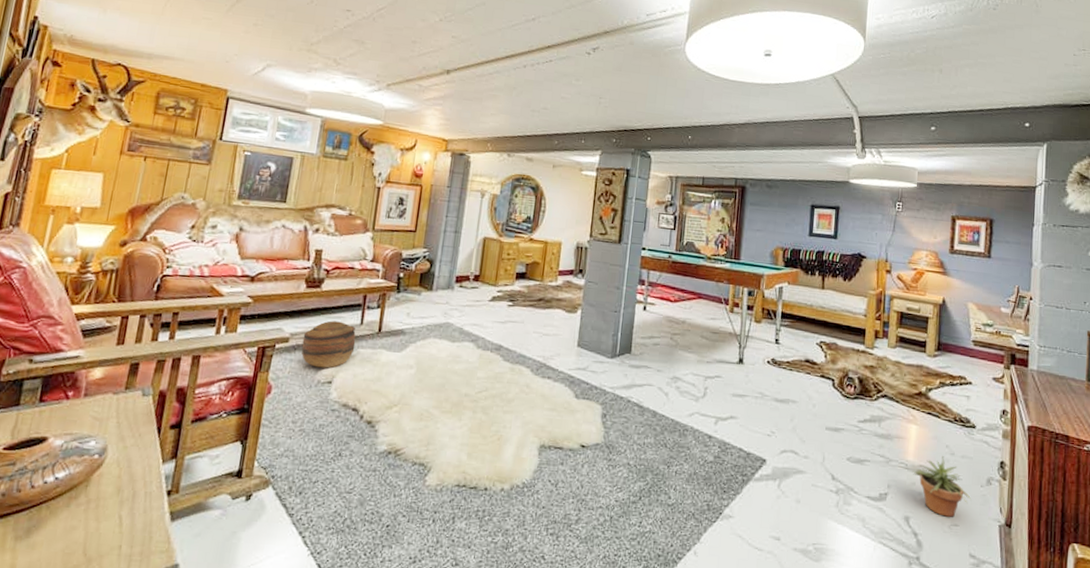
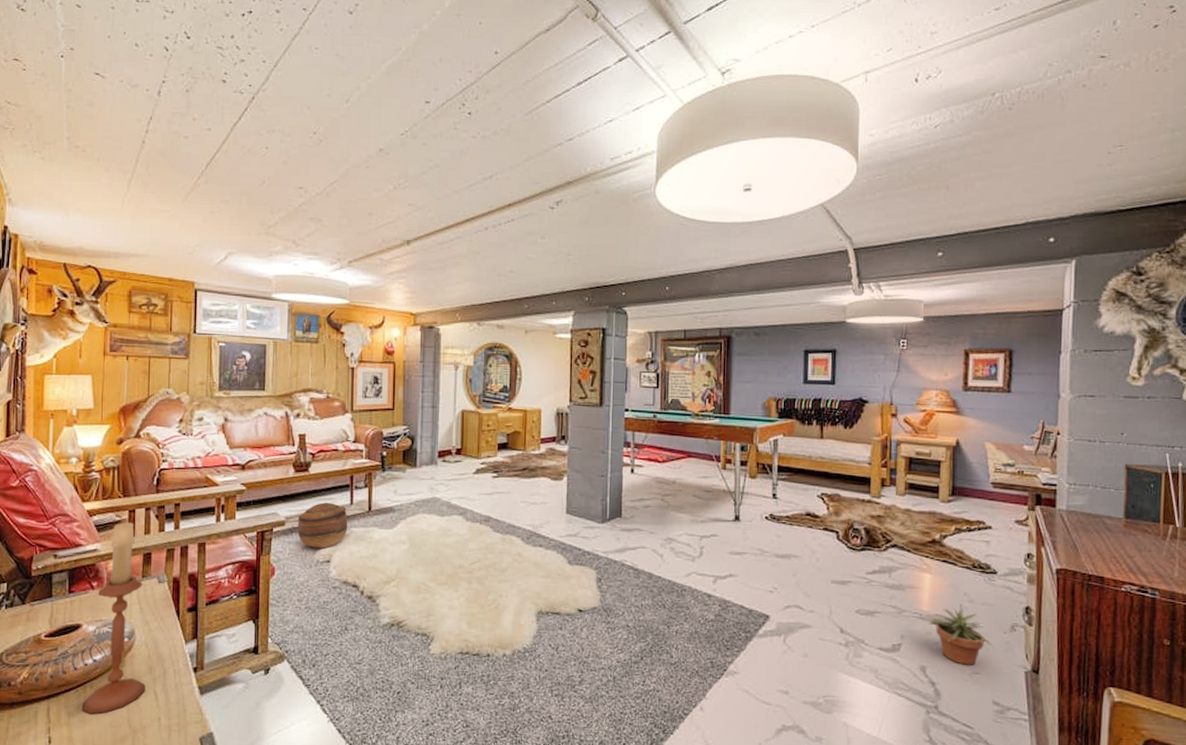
candlestick: none [32,325,125,540] -> present [82,519,145,715]

